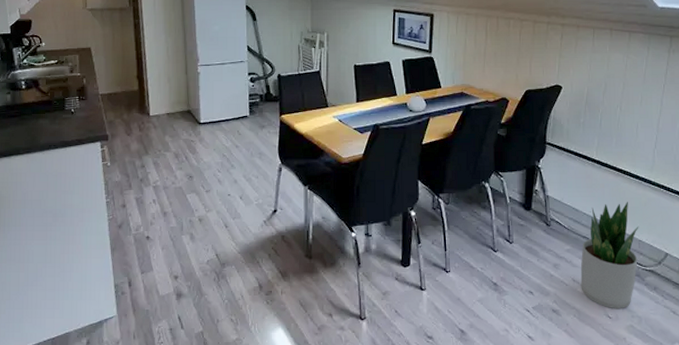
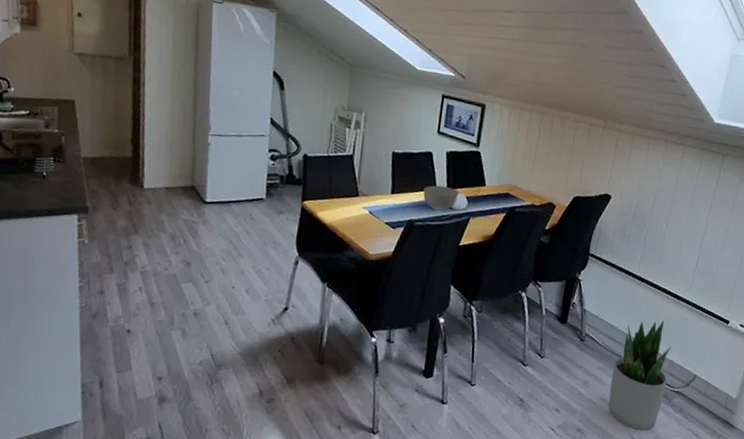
bowl: none [385,91,418,114] -> present [423,185,459,211]

